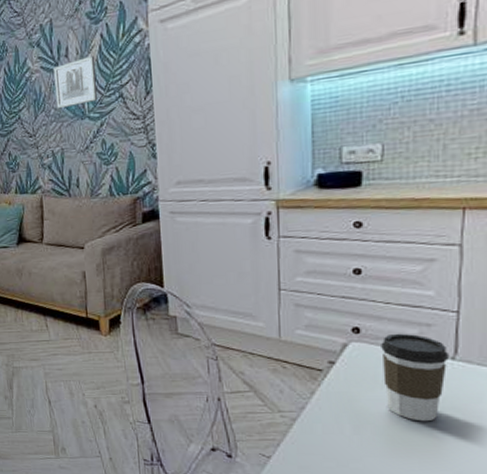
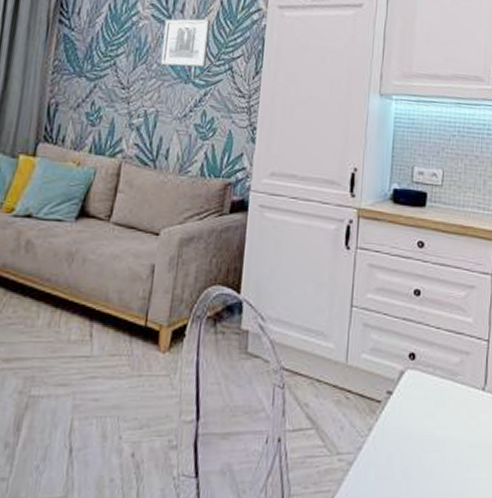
coffee cup: present [381,333,448,422] -> none [430,361,480,460]

